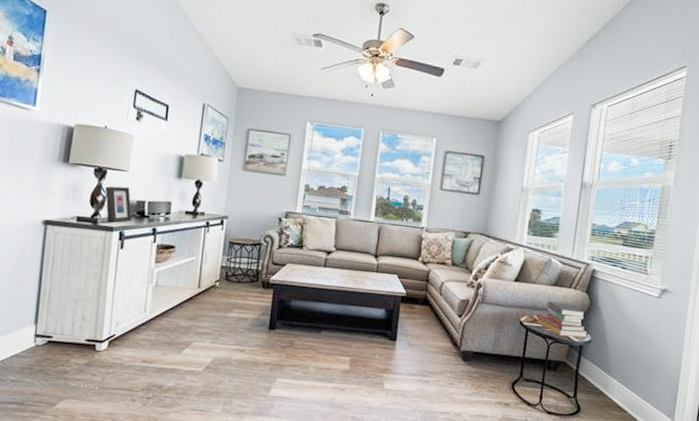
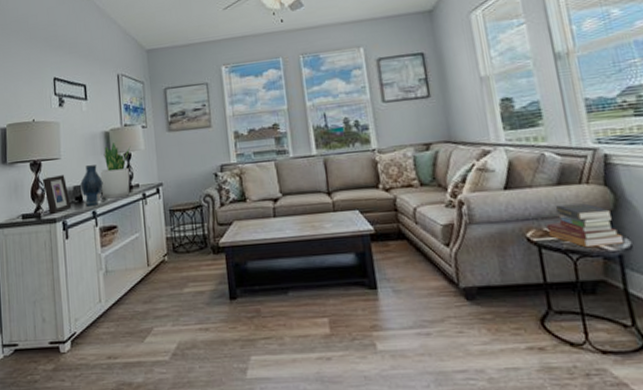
vase: none [143,184,169,223] -> present [79,165,103,206]
planter: none [165,168,204,221] -> present [100,142,131,199]

